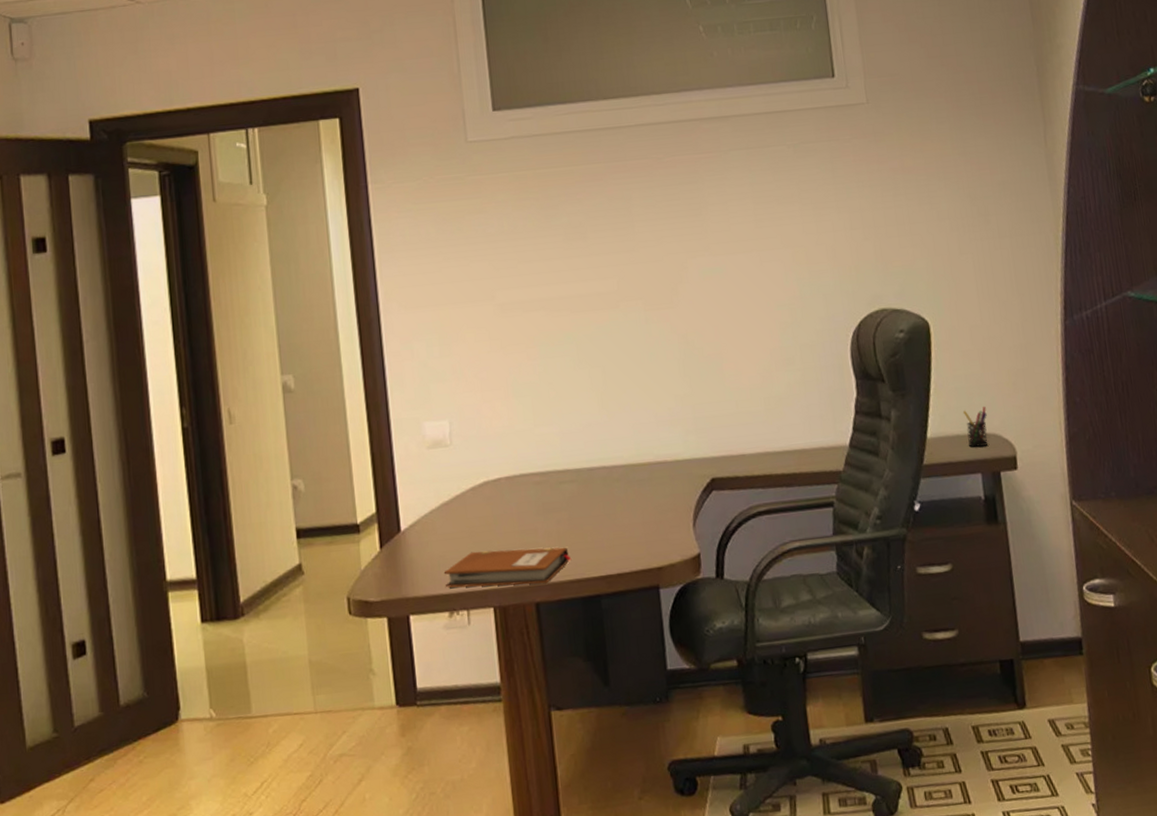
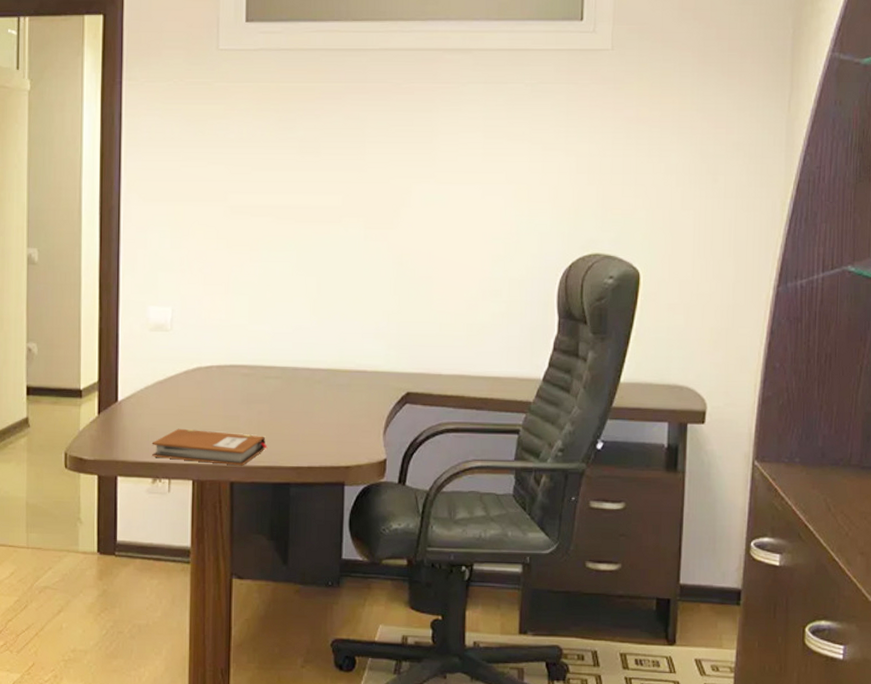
pen holder: present [963,407,988,447] -> none [659,360,683,397]

